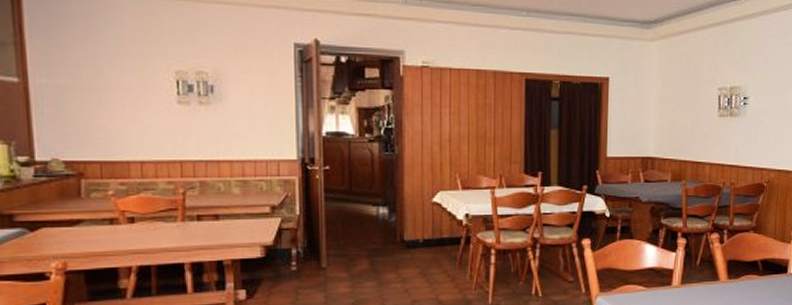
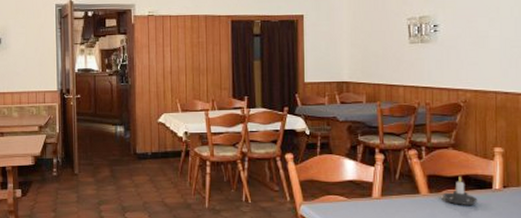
candle: none [741,260,773,291] -> present [443,176,478,205]

